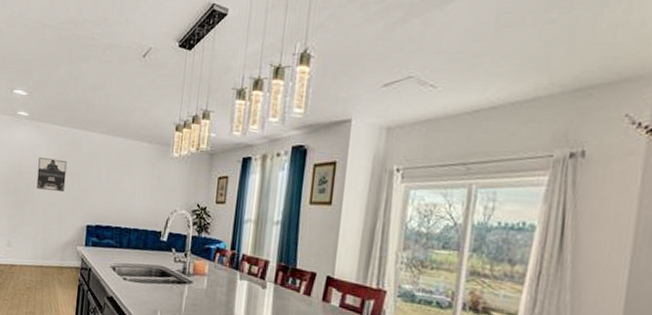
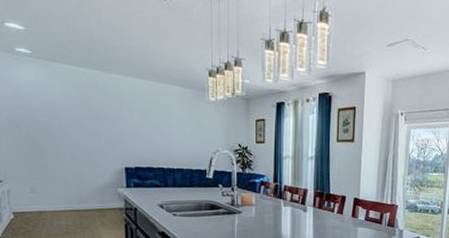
wall art: present [36,158,67,191] -> none [54,100,93,135]

